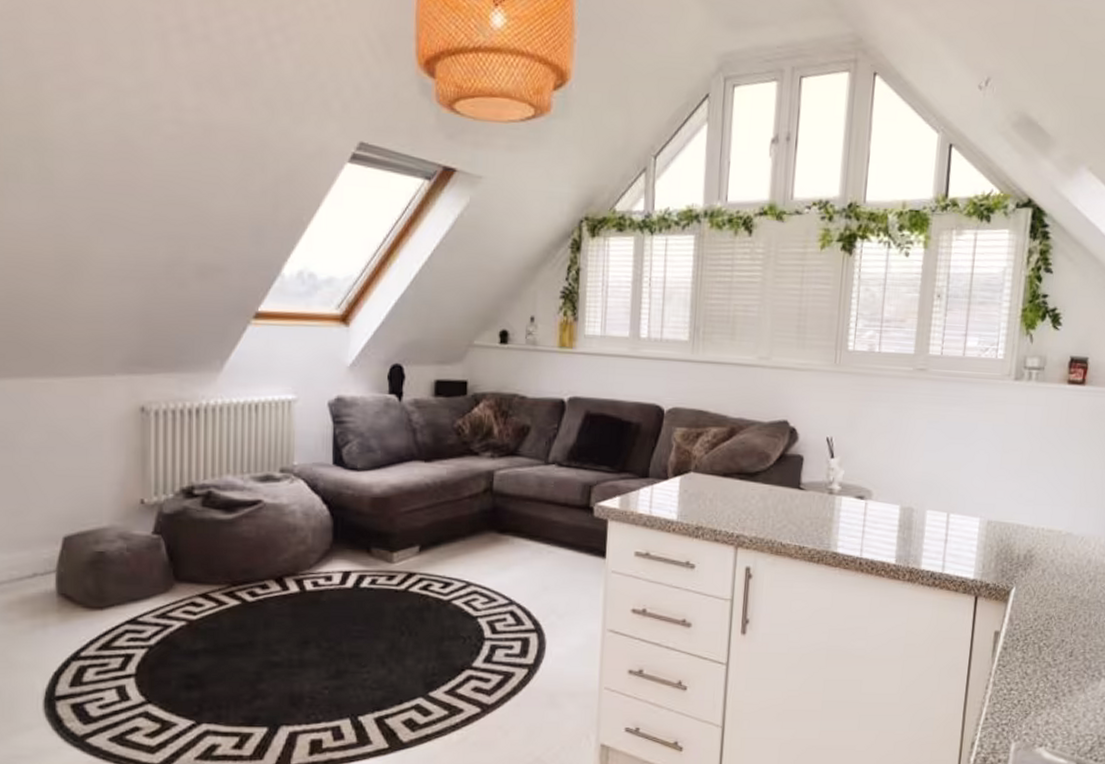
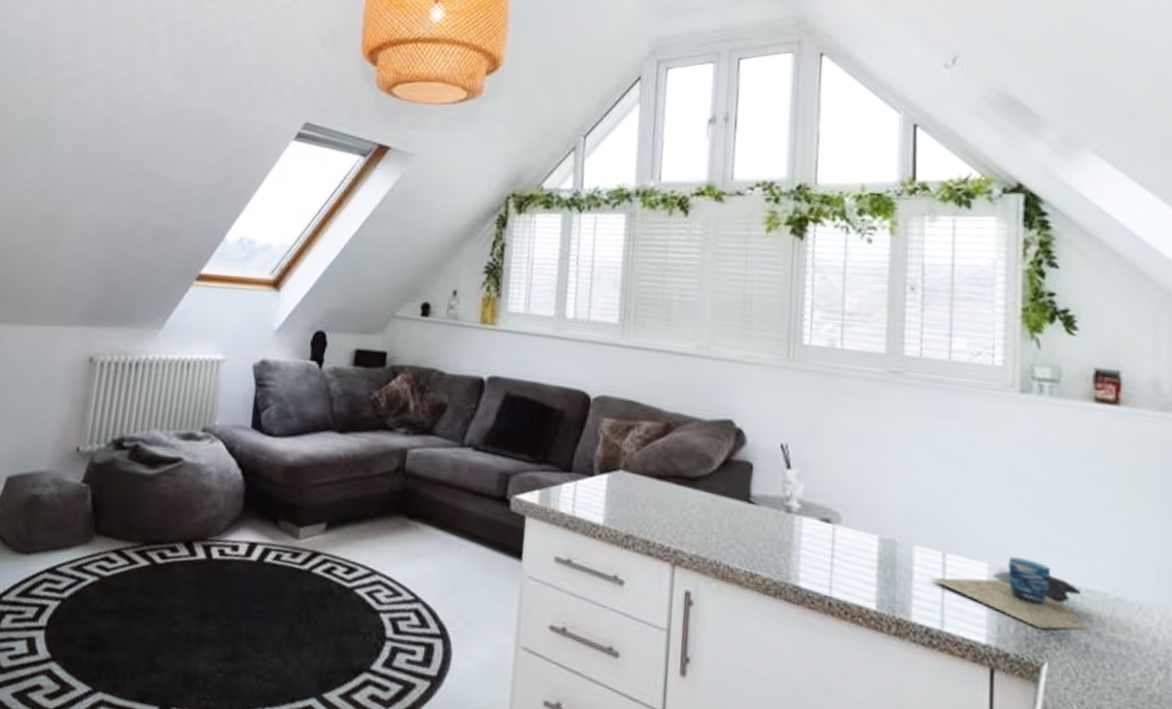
cup: none [937,511,1046,563] -> present [931,557,1088,630]

